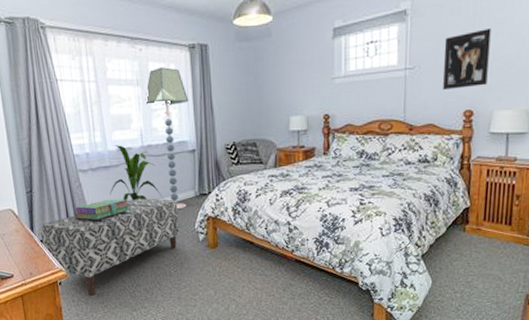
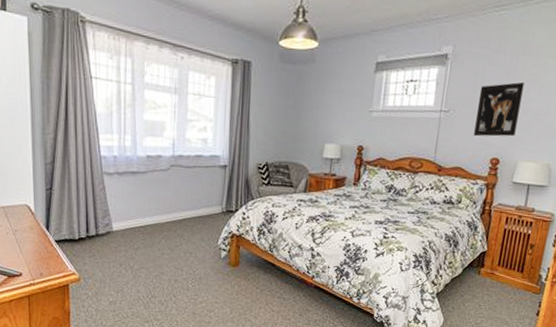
bench: present [40,198,180,297] -> none [56,208,203,304]
stack of books: present [74,199,130,221] -> none [94,205,154,226]
house plant: present [110,145,165,202] -> none [134,151,190,213]
floor lamp: present [145,67,189,210] -> none [181,78,226,224]

